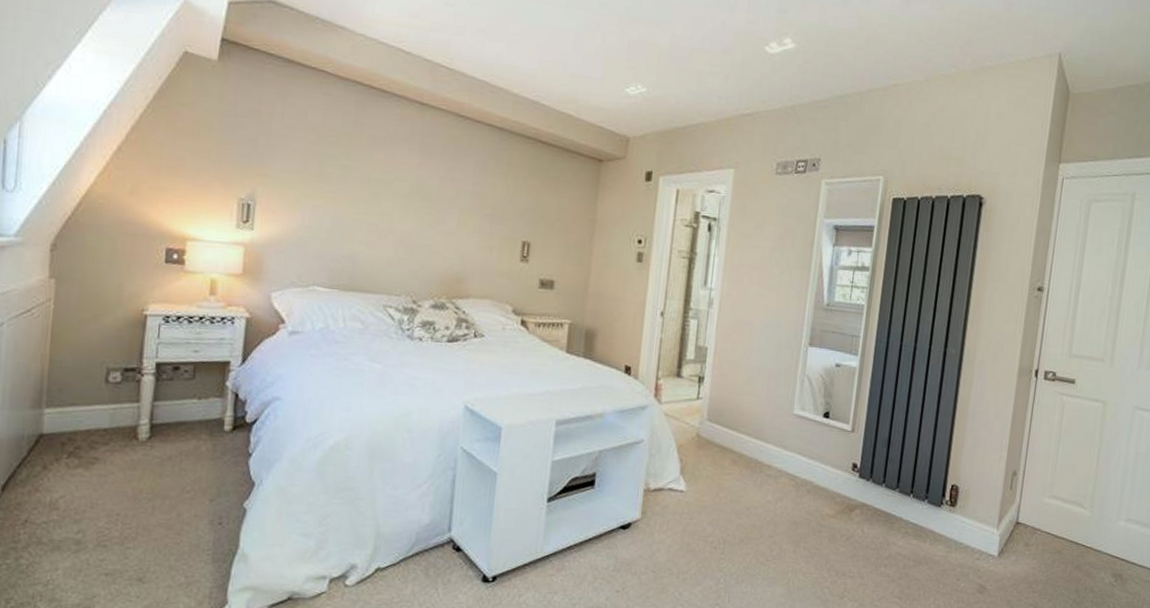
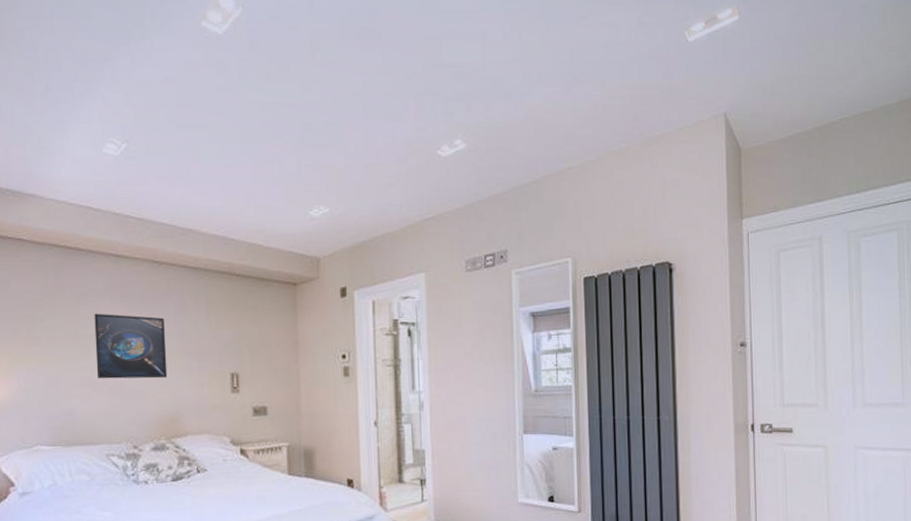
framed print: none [384,159,462,237] -> present [94,313,168,379]

